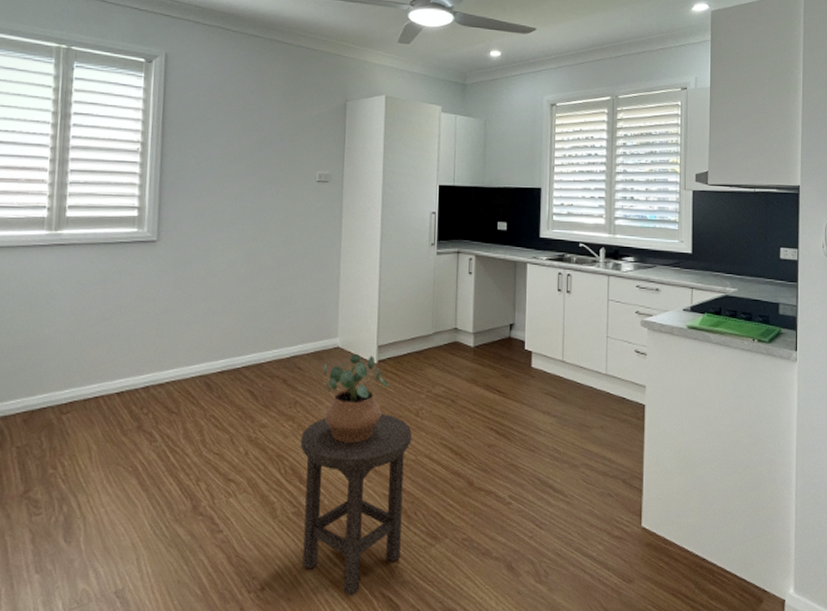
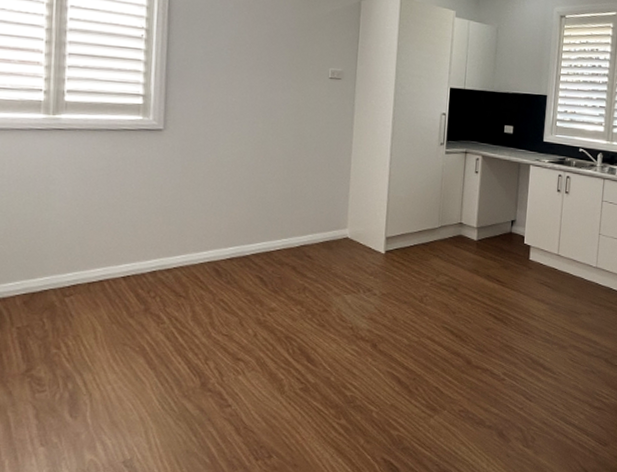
stool: present [300,414,412,597] -> none [308,300,416,462]
potted plant: present [323,354,389,443] -> none [332,245,396,326]

